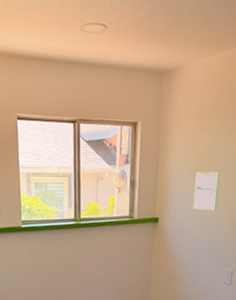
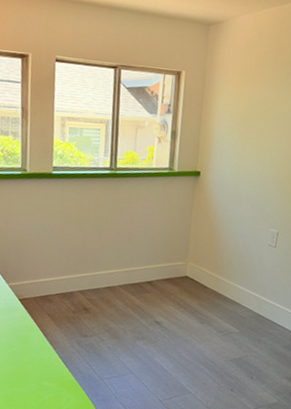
calendar: present [193,171,219,211] -> none [237,126,265,168]

